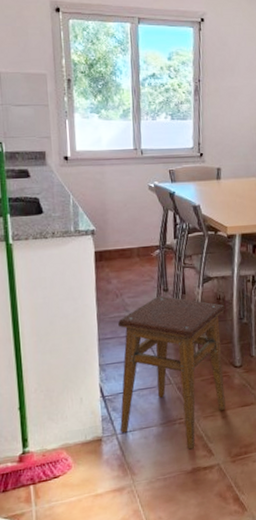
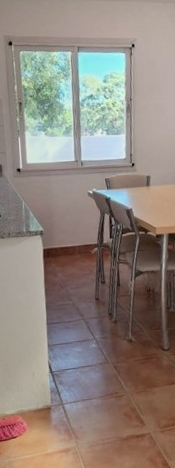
stool: present [118,295,226,449] -> none [63,287,155,420]

